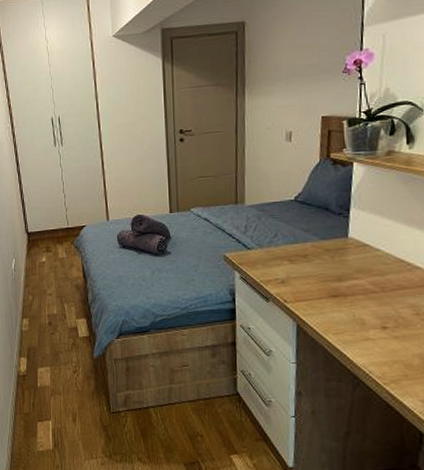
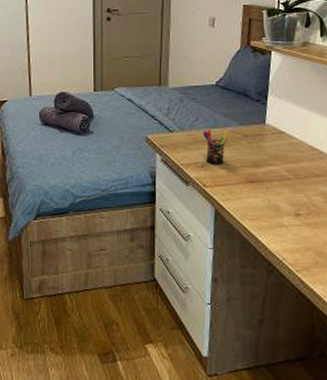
pen holder: none [282,244,309,280] -> present [203,128,229,164]

